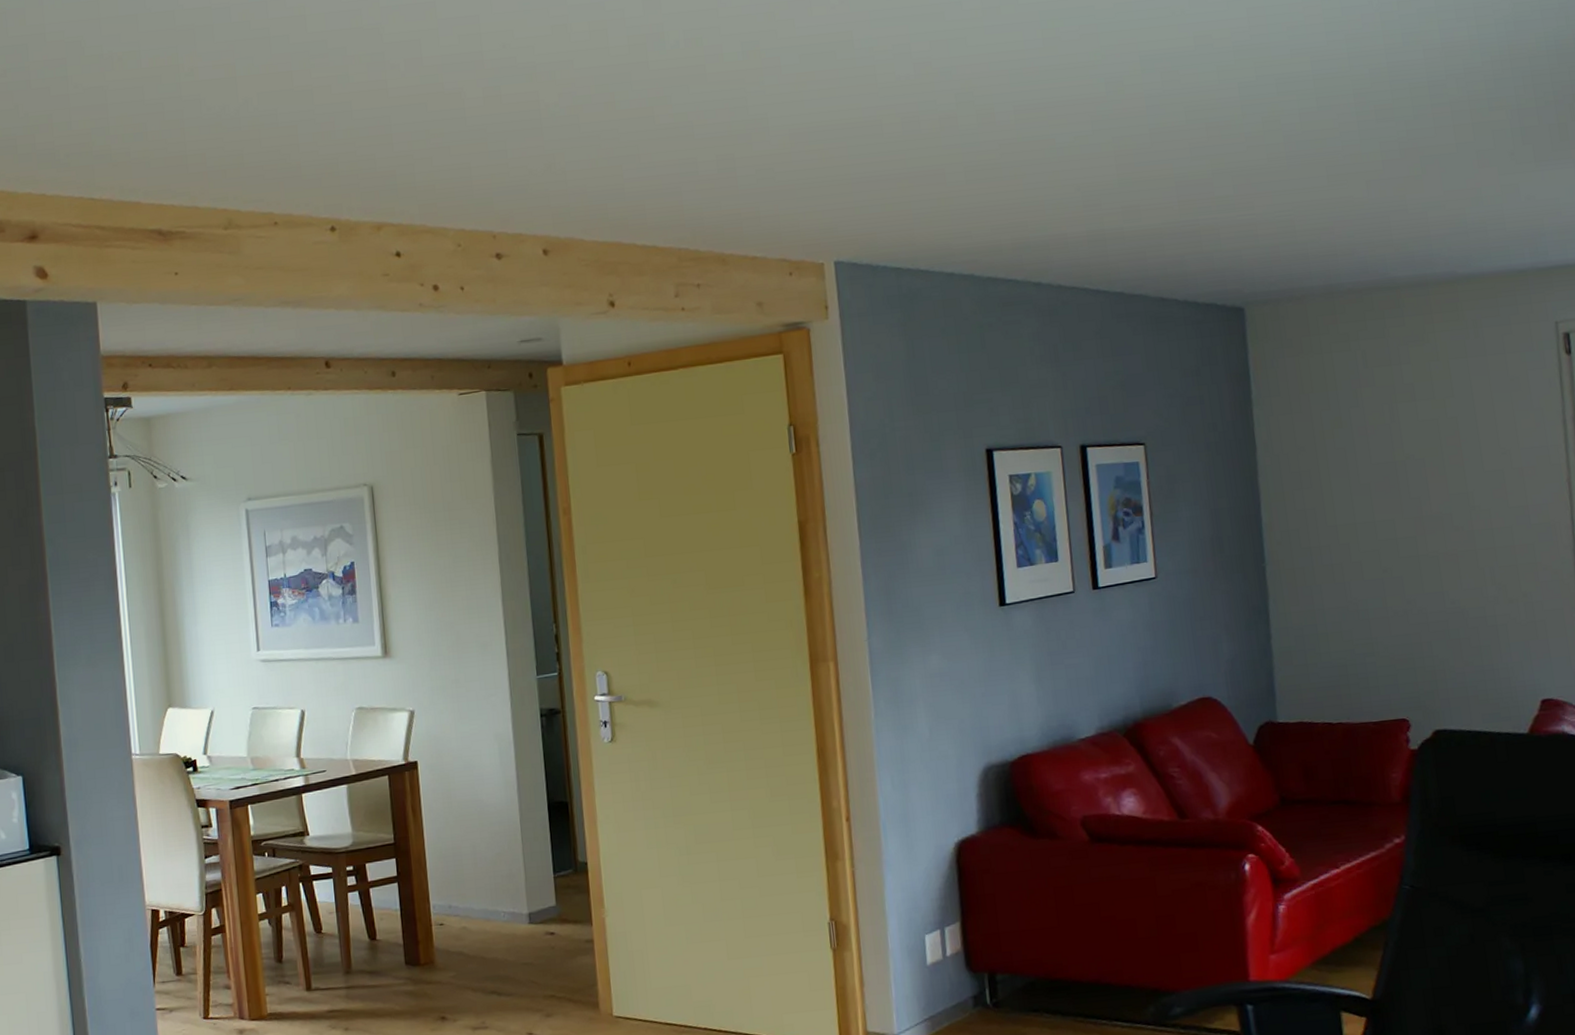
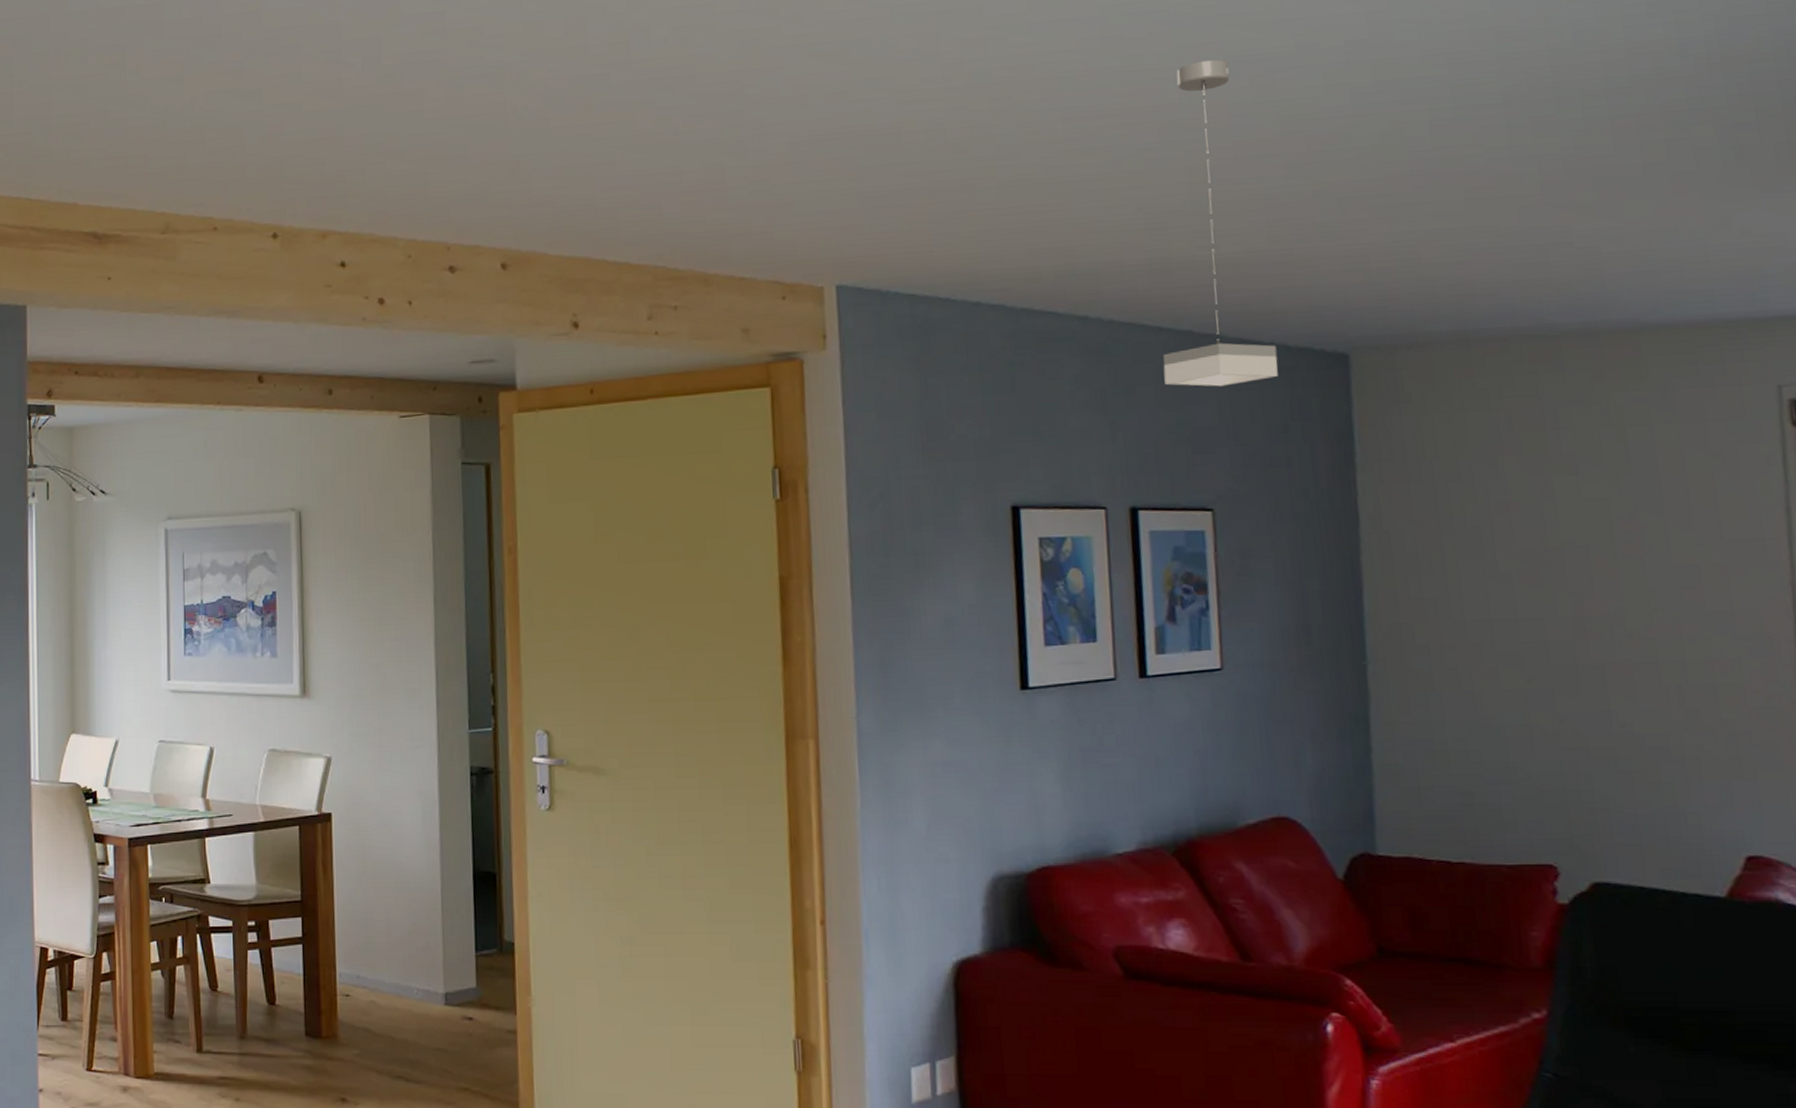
pendant lamp: none [1101,58,1191,340] -> present [1163,59,1278,387]

